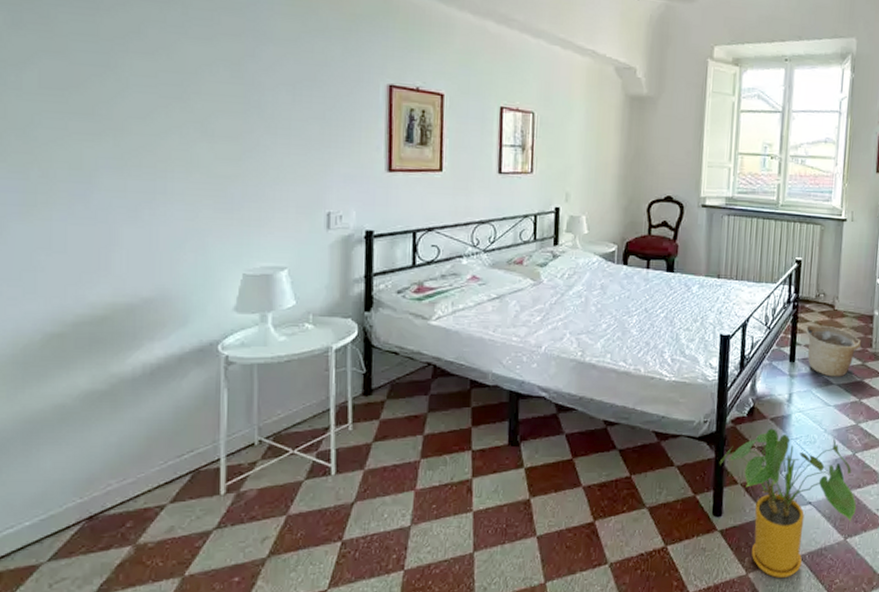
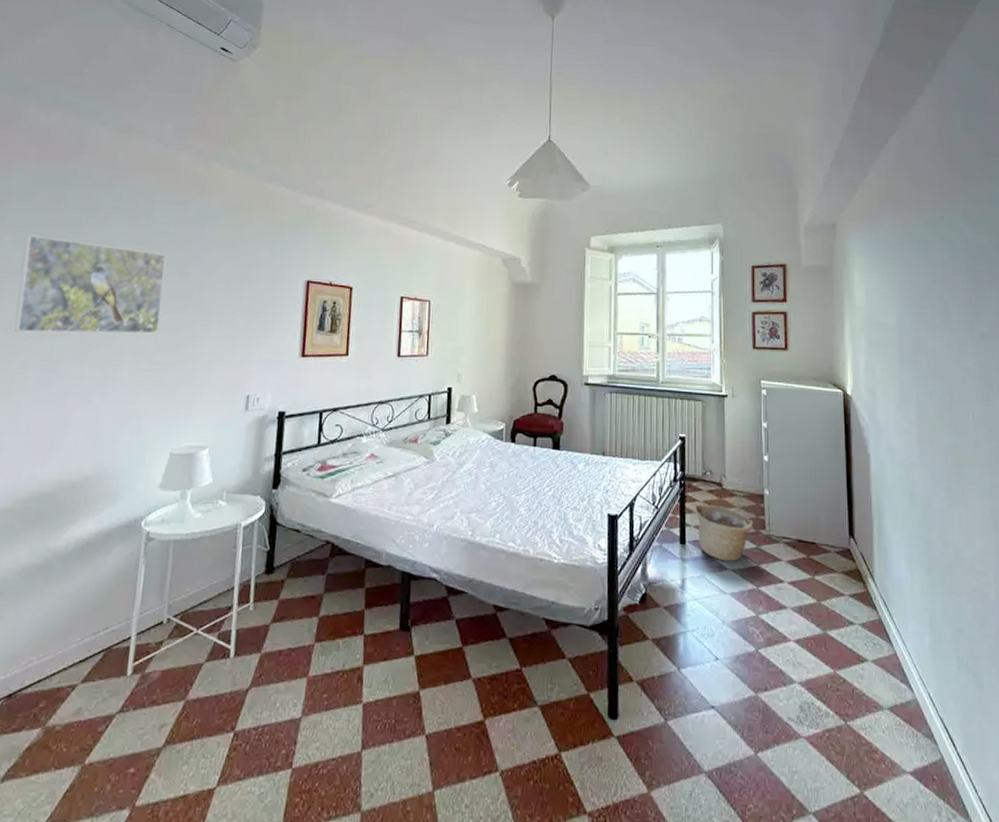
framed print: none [24,15,214,142] -> present [14,235,167,334]
house plant: present [719,428,857,579] -> none [612,618,765,800]

